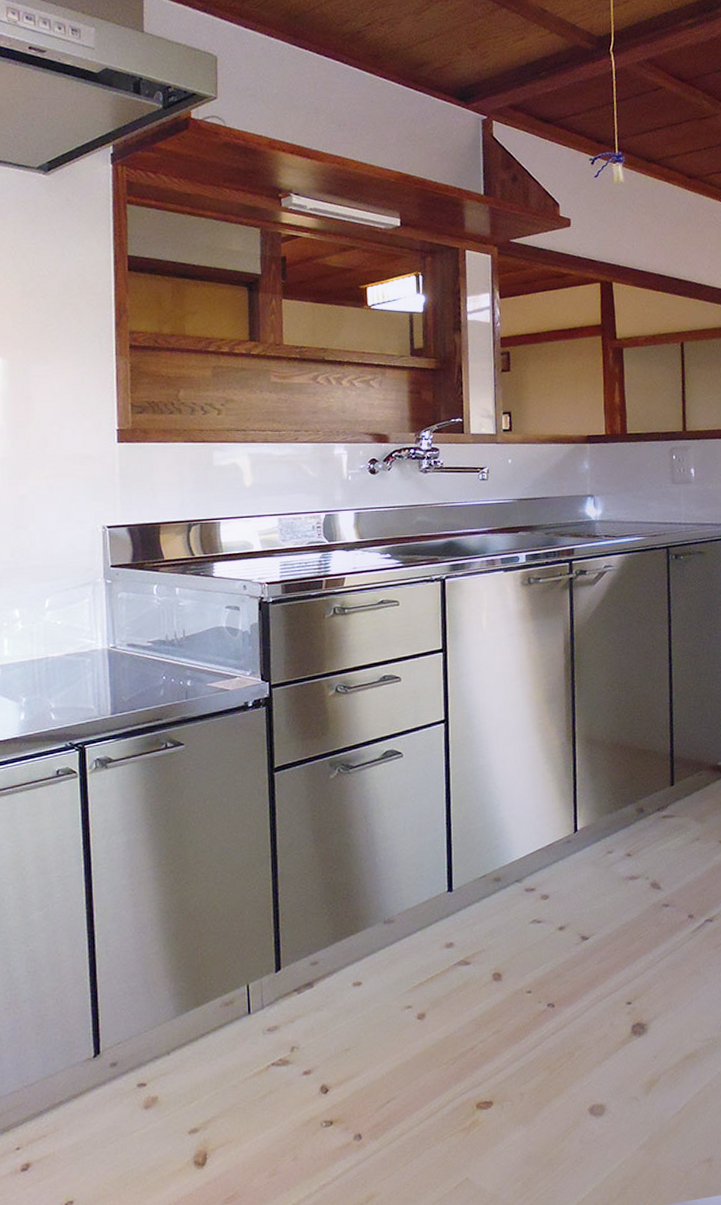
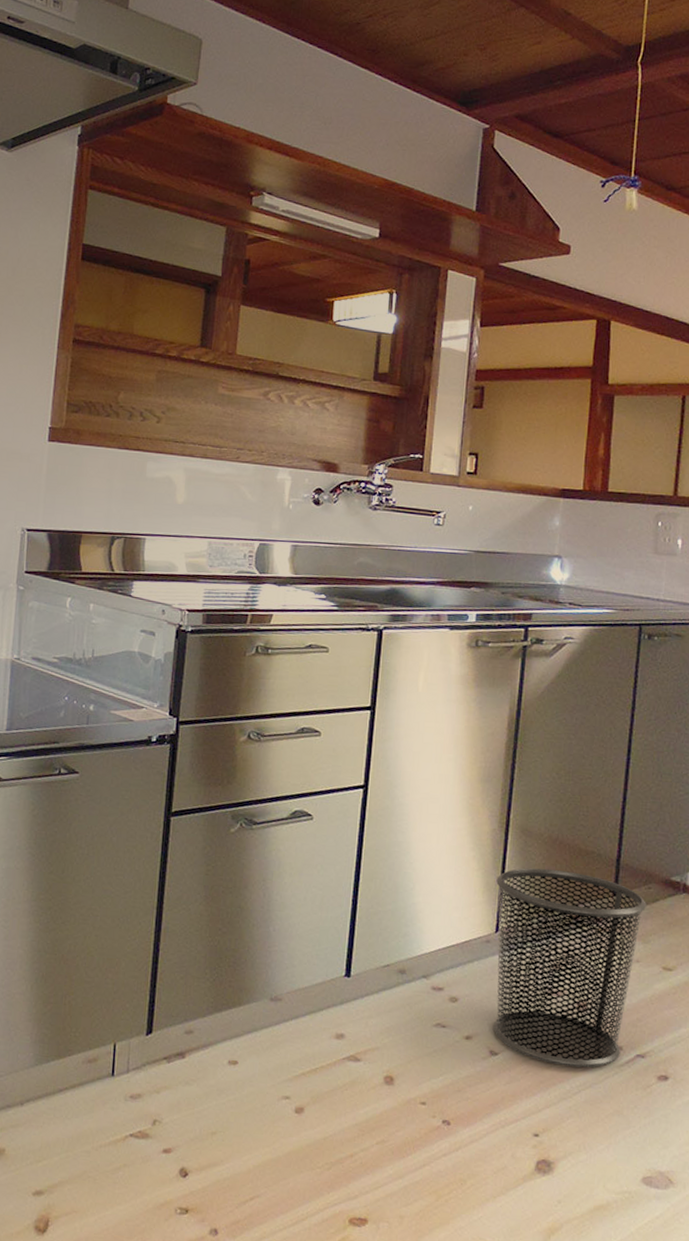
trash can: none [570,770,700,940] -> present [492,868,646,1068]

